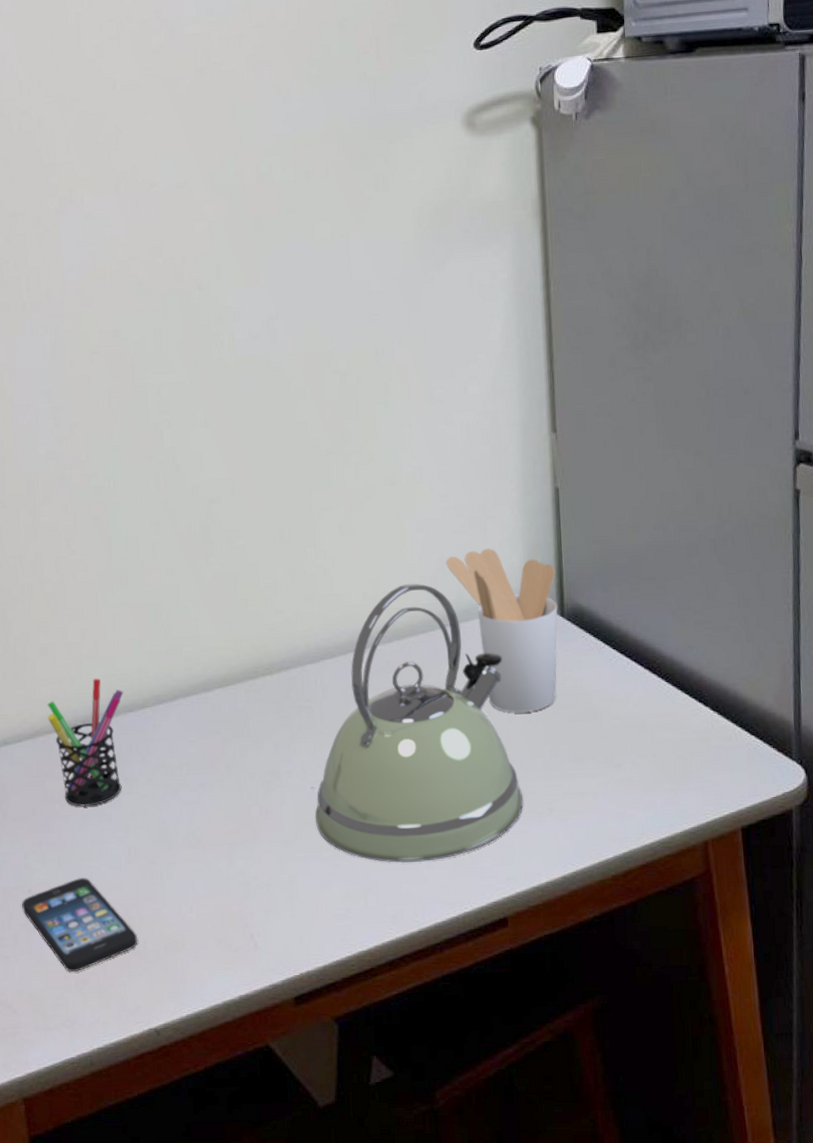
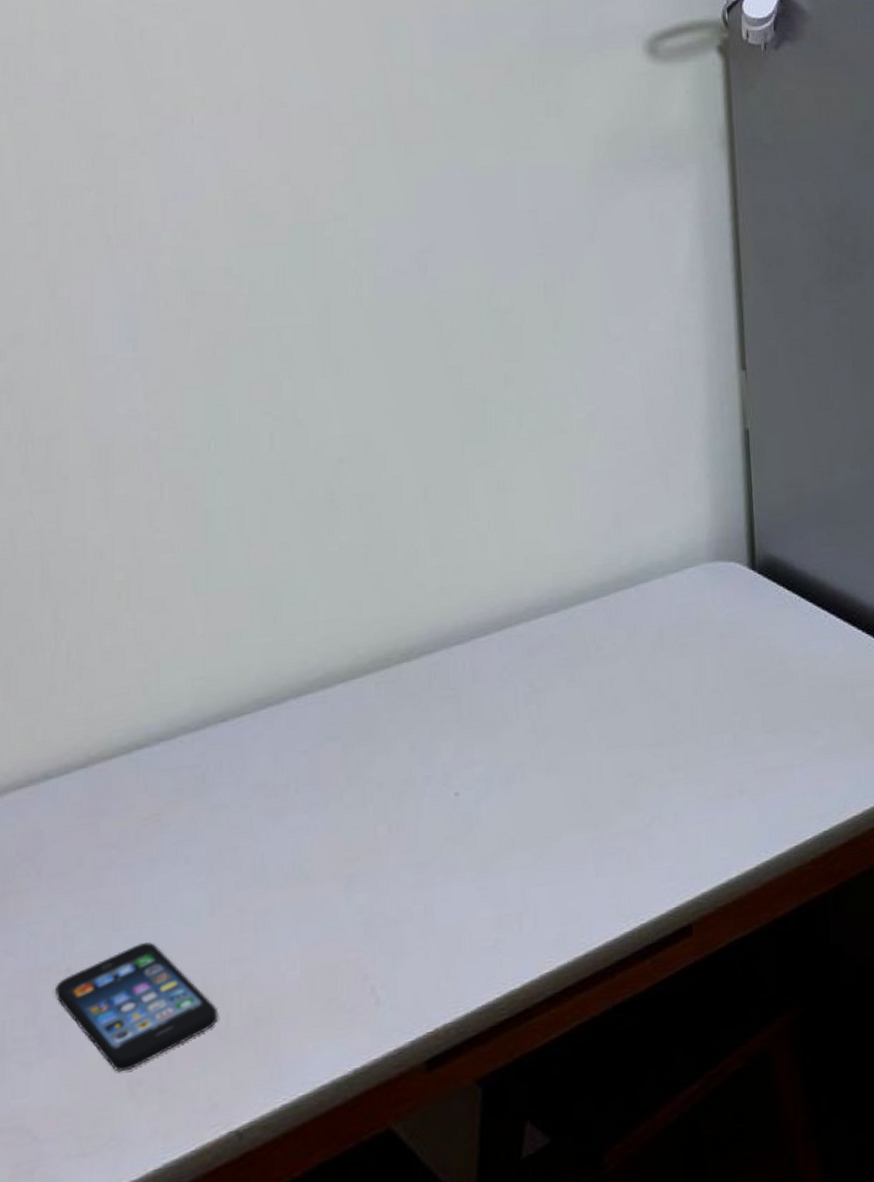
pen holder: present [47,677,123,807] -> none [108,683,214,850]
kettle: present [315,583,524,864] -> none [458,542,710,875]
utensil holder: present [446,548,558,713] -> none [622,498,749,683]

